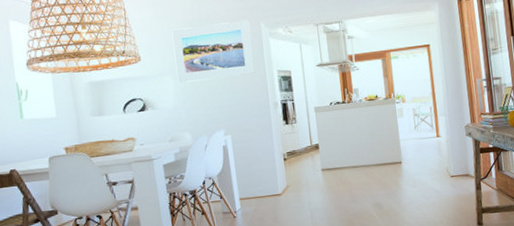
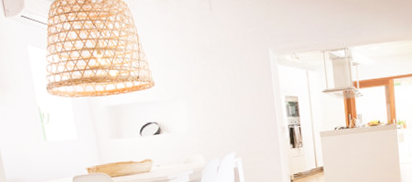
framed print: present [172,20,255,83] -> none [183,46,264,108]

